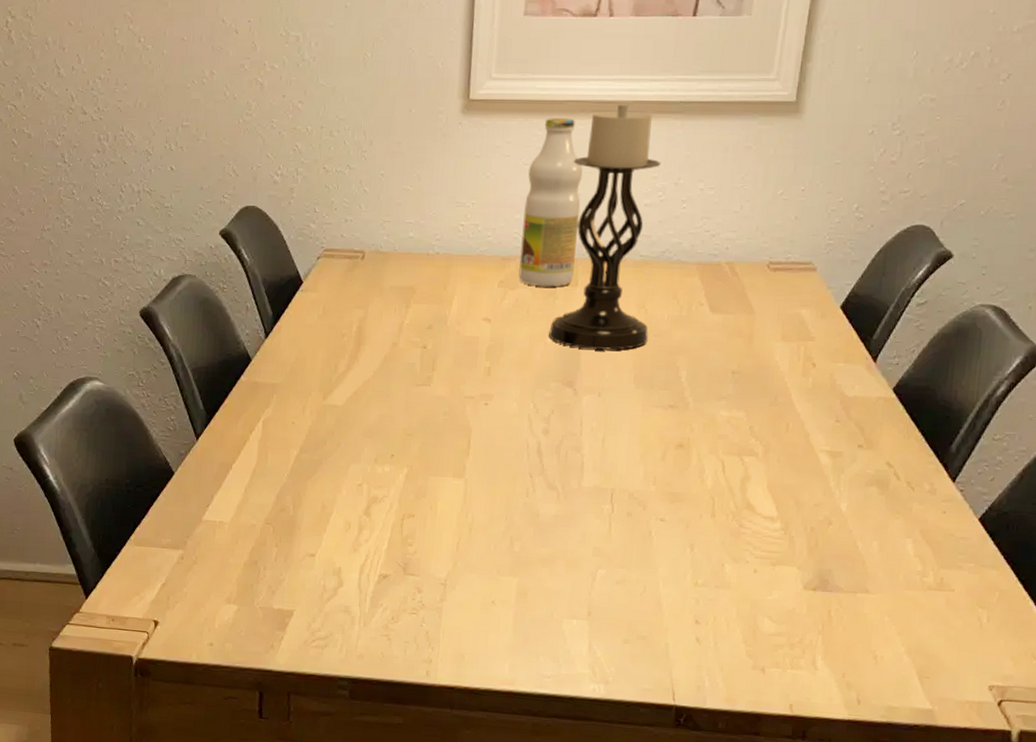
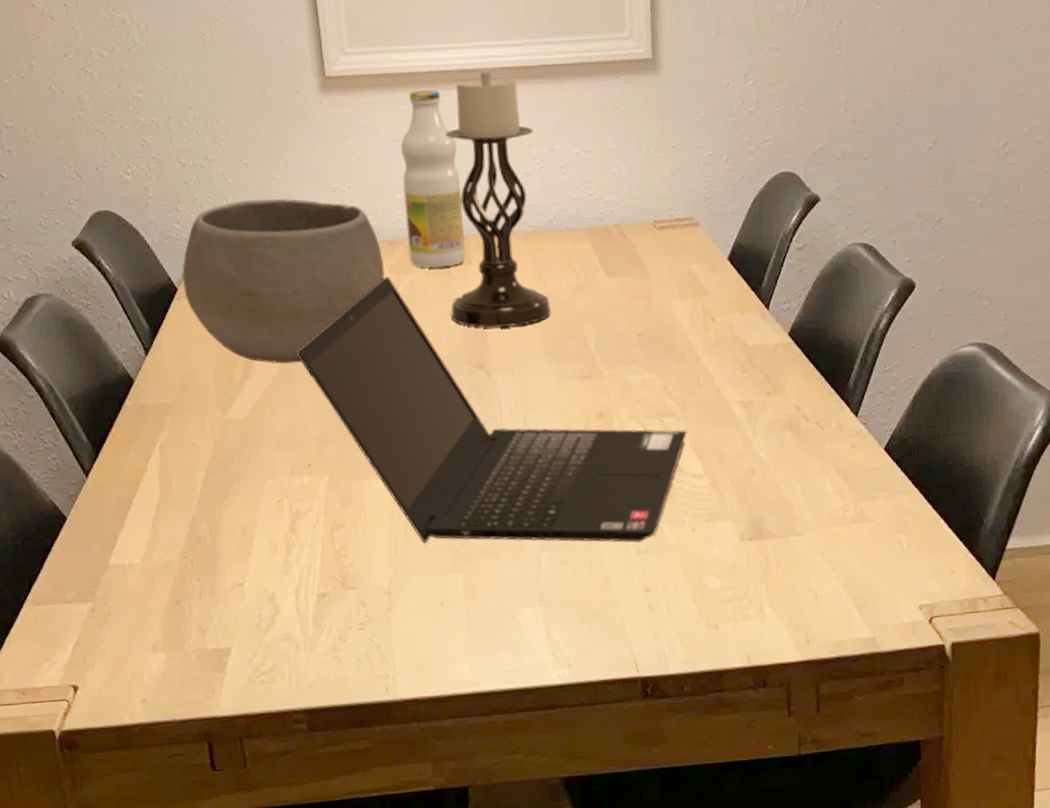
bowl: none [308,207,494,361] -> present [182,198,385,364]
laptop computer: none [398,290,767,575] -> present [296,276,687,544]

